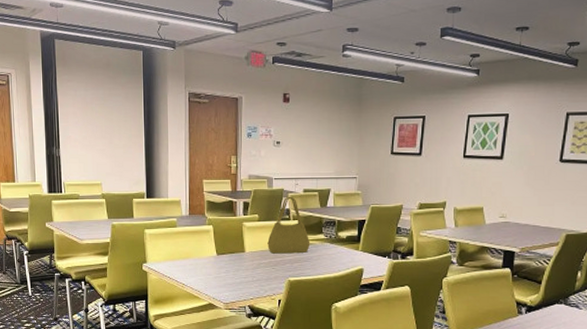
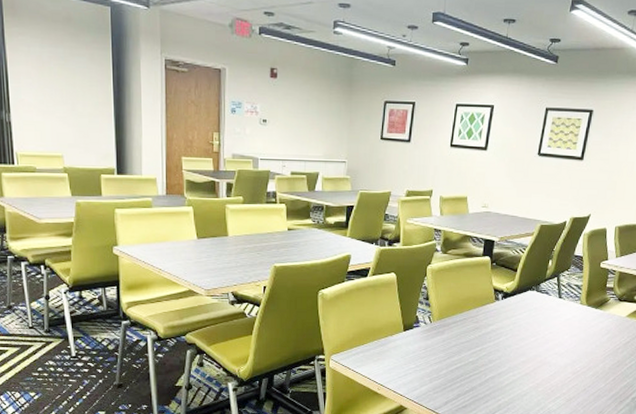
handbag: present [267,196,310,254] -> none [252,178,298,239]

